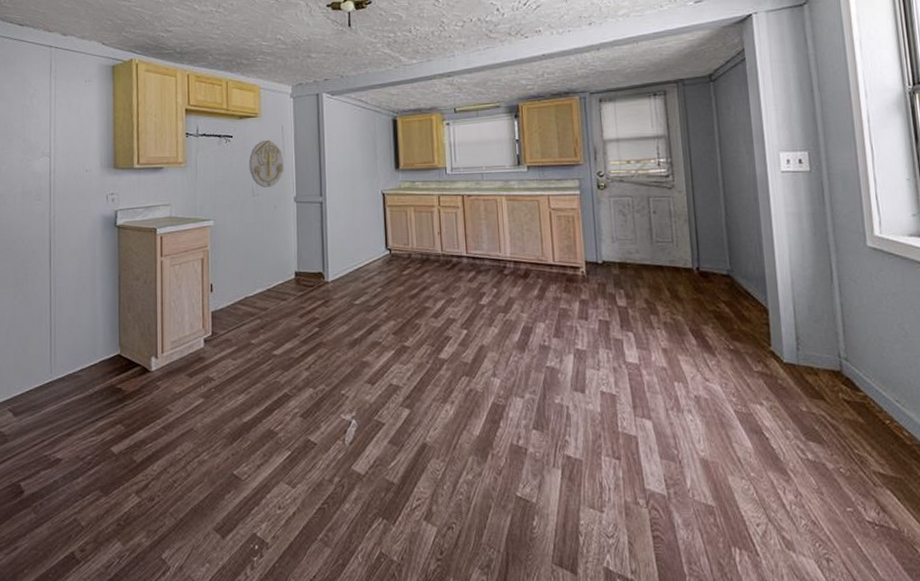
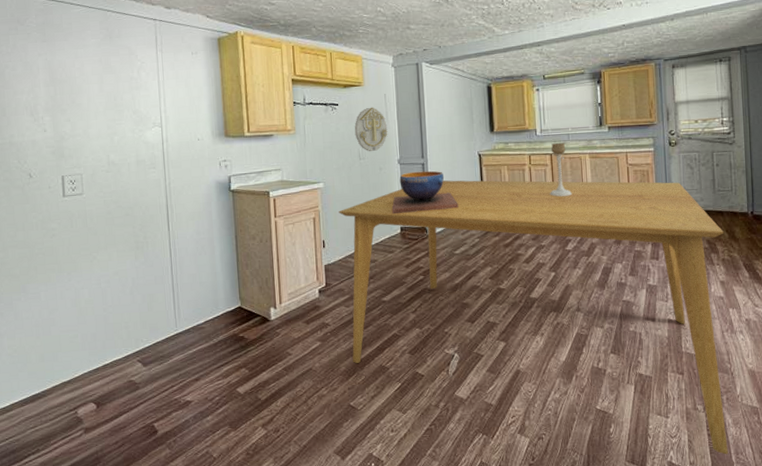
dining table: none [229,221,678,564] -> present [339,180,728,455]
decorative bowl: none [286,210,359,258] -> present [391,171,459,215]
candle holder: none [461,182,486,243] -> present [550,142,572,197]

